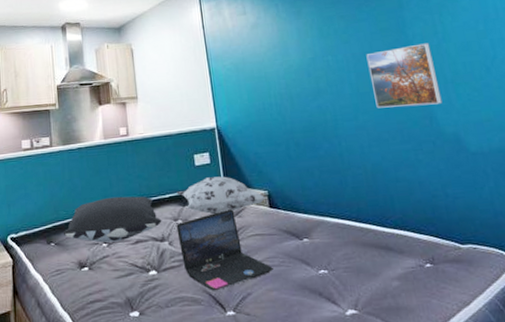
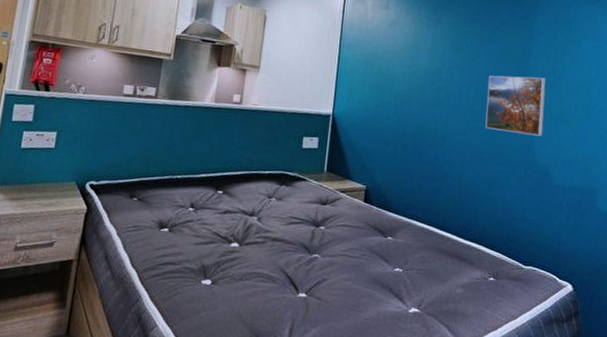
pillow: present [63,196,162,243] -> none [148,162,256,208]
decorative pillow: present [176,176,266,215] -> none [277,162,363,199]
laptop: present [176,209,273,291] -> none [267,196,353,272]

